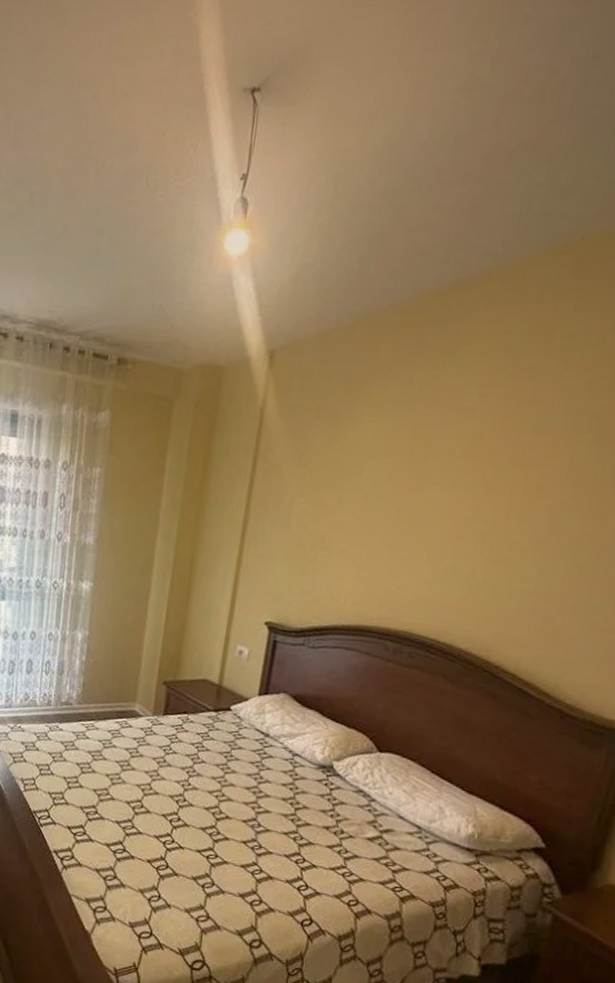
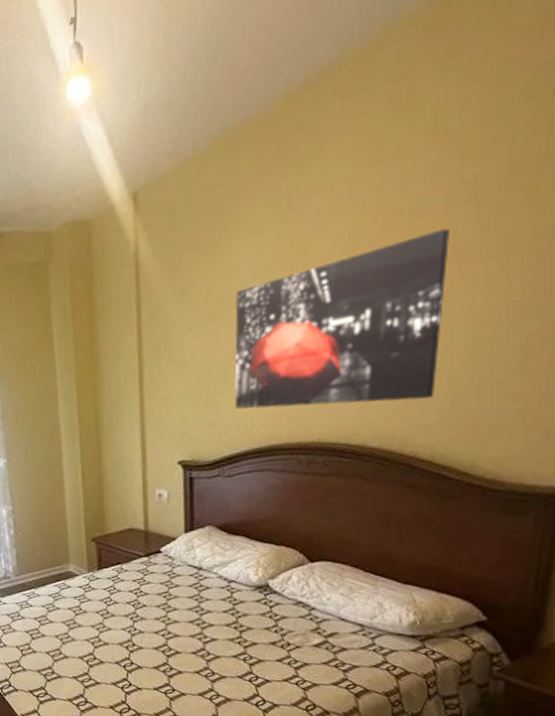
wall art: none [331,450,569,613] -> present [234,228,449,410]

